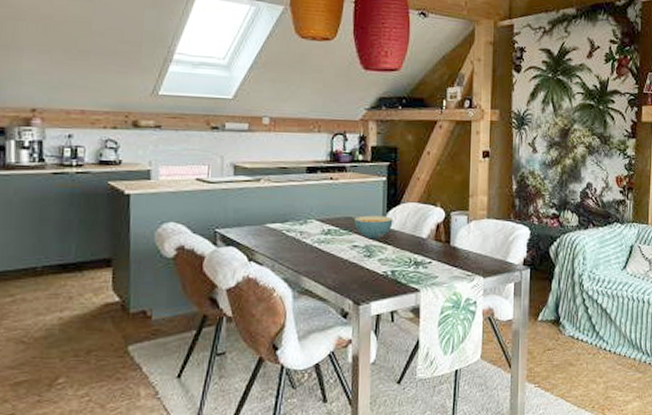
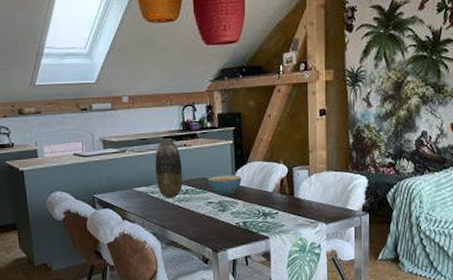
vase: none [294,168,327,239] -> present [155,137,183,199]

